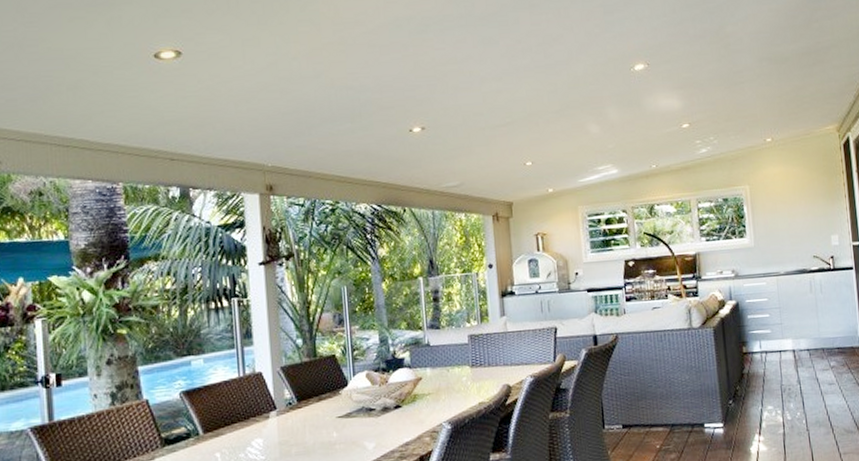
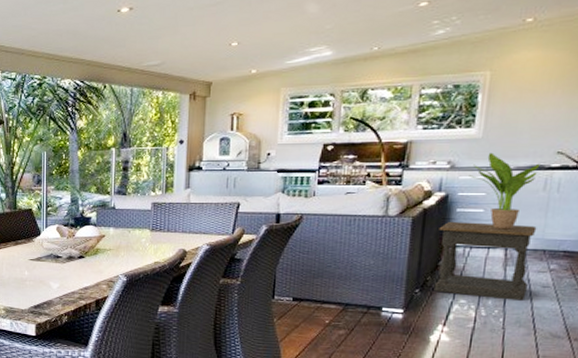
side table: none [737,326,819,401] -> present [434,221,537,301]
potted plant: none [751,260,804,333] -> present [469,152,541,229]

